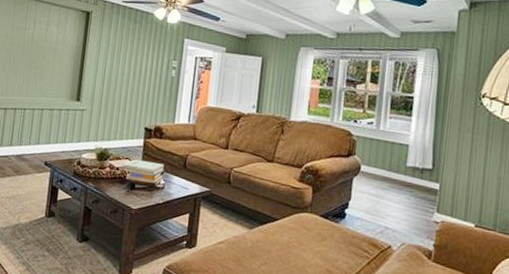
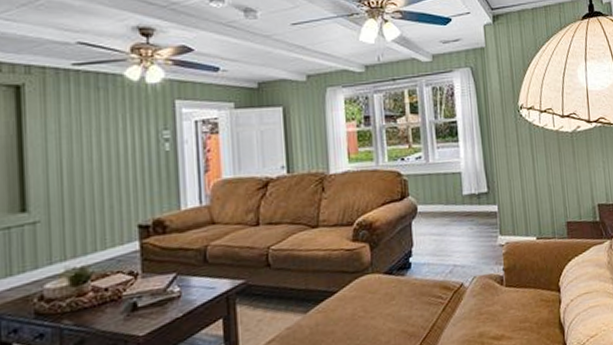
books: present [122,159,165,187] -> none [112,266,177,304]

